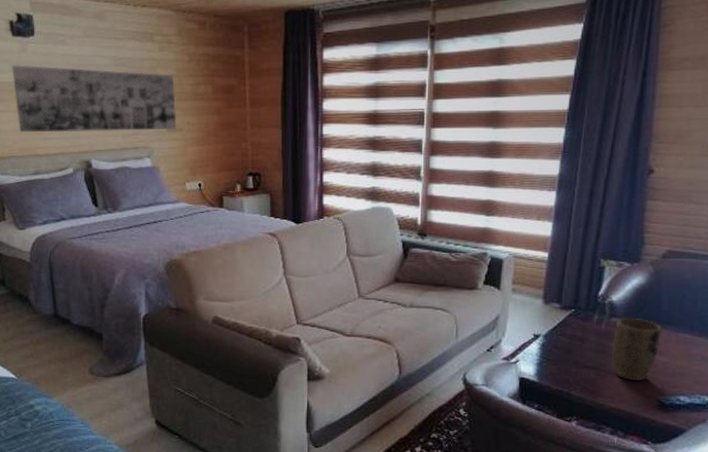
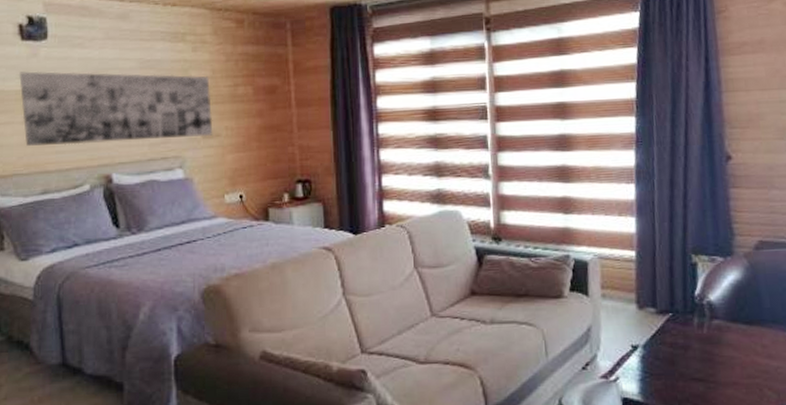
plant pot: present [611,317,662,382] -> none [717,318,769,392]

